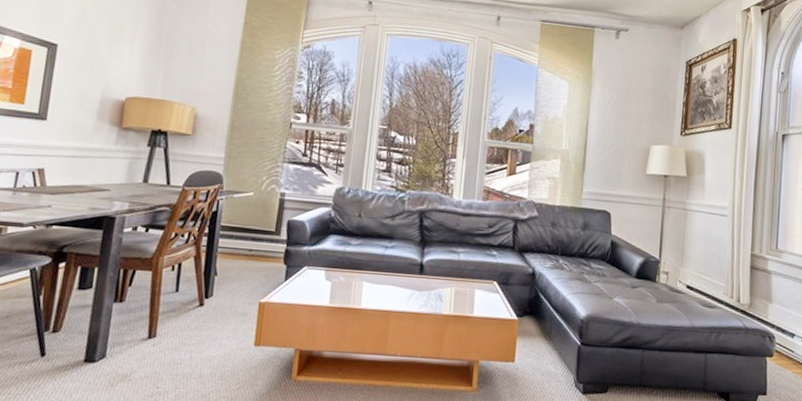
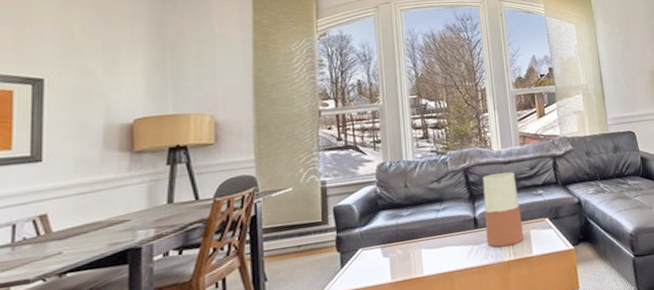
vase: none [429,223,472,301] -> present [482,172,524,248]

